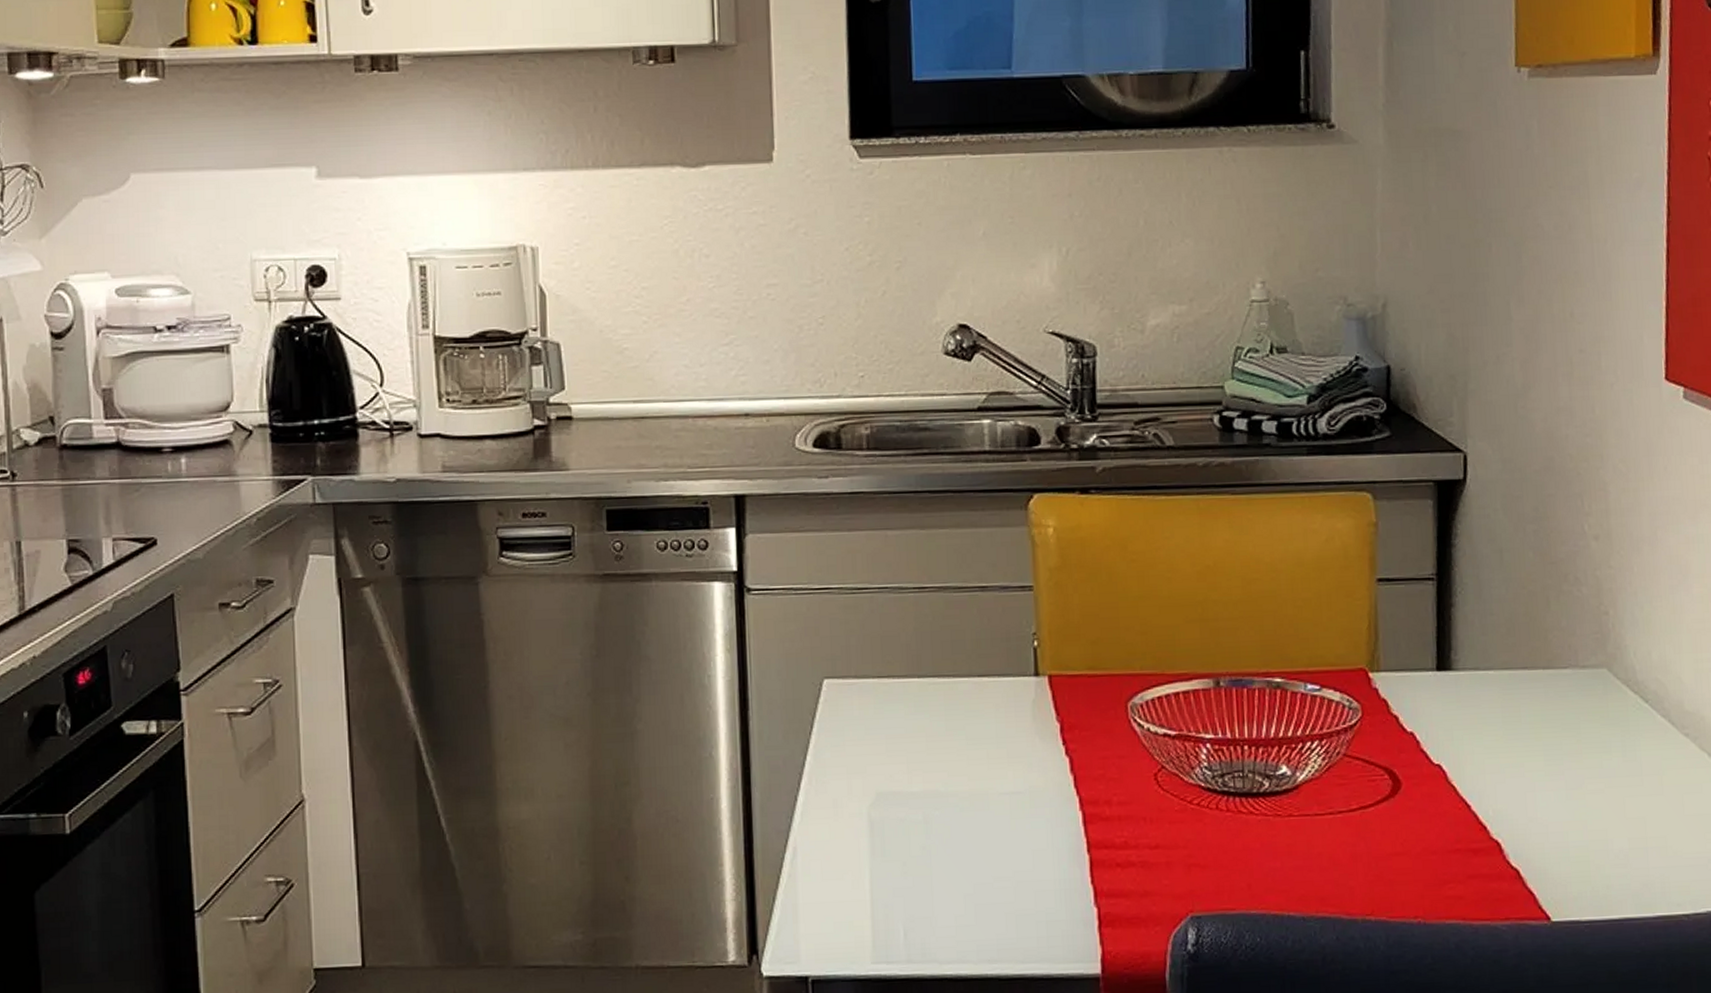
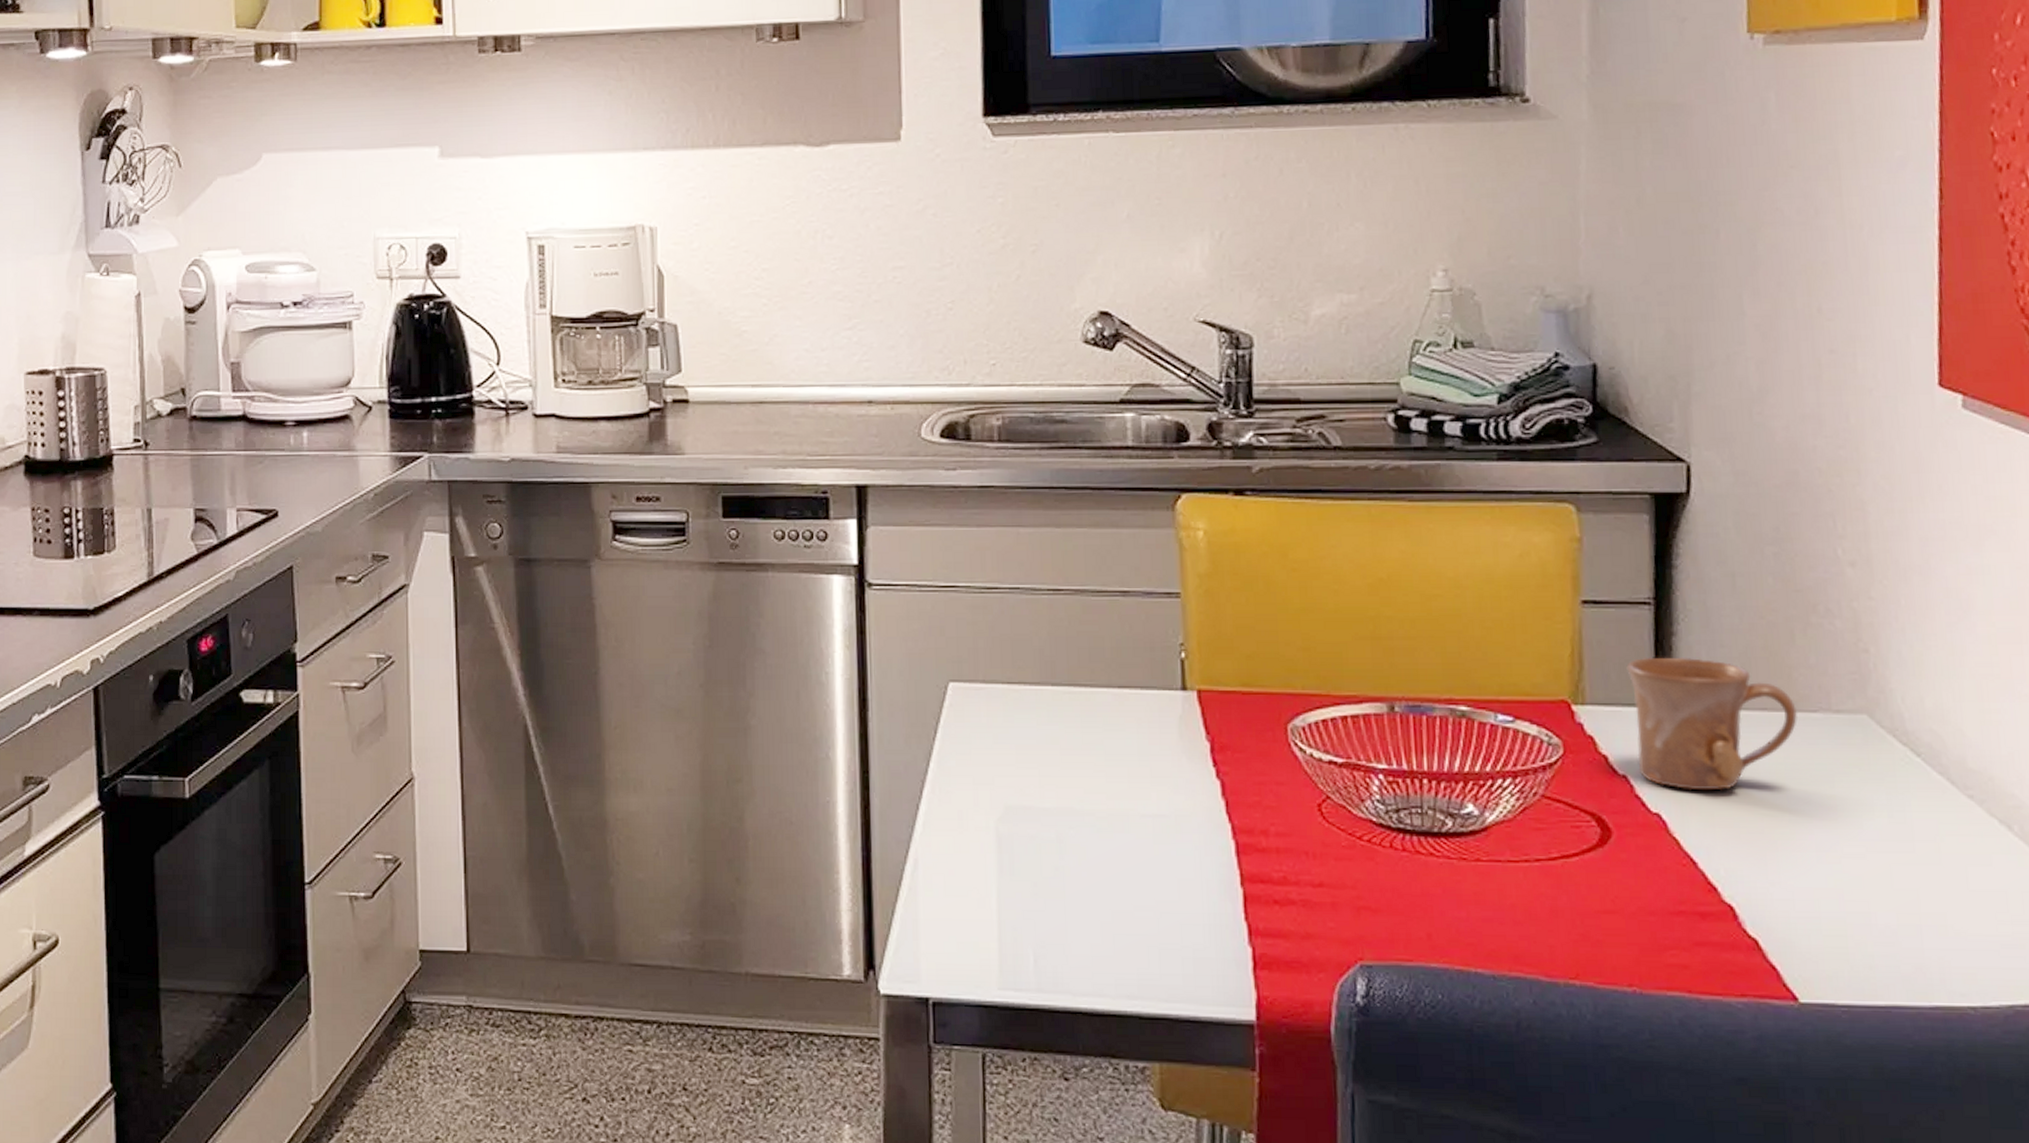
mug: none [1414,625,1552,743] -> present [1626,657,1798,791]

